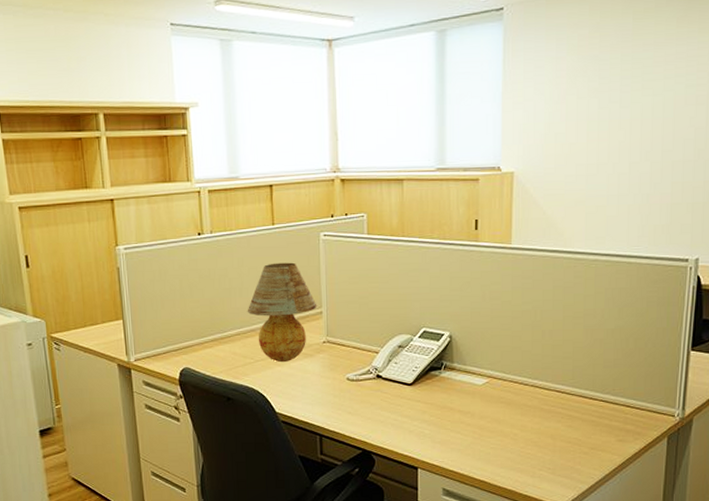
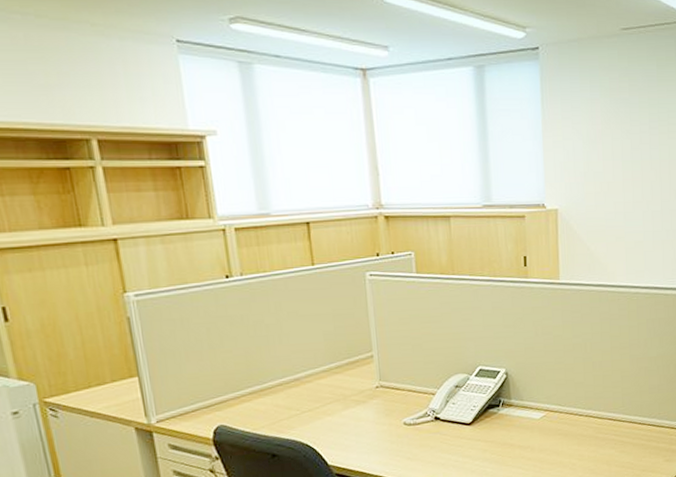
table lamp: present [247,262,317,363] -> none [288,304,368,412]

